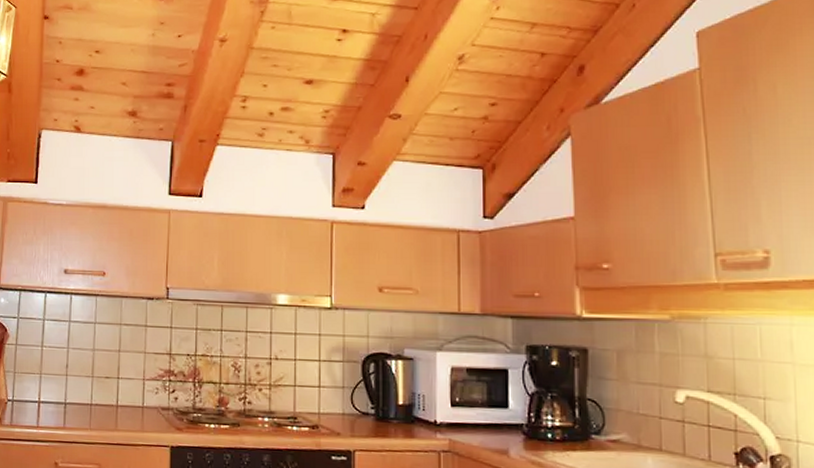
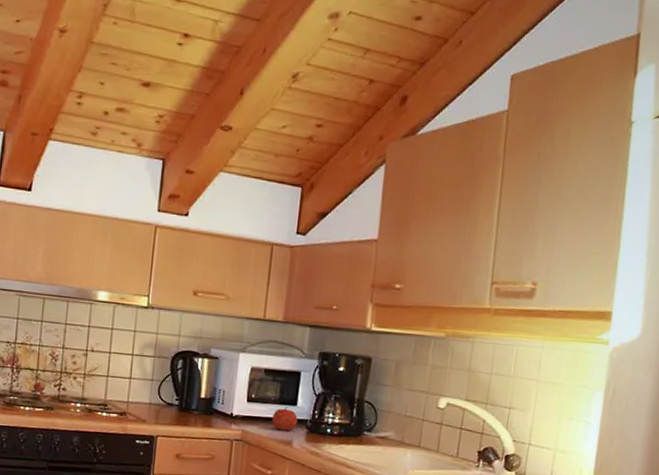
fruit: none [482,410,511,439] -> present [272,407,298,432]

